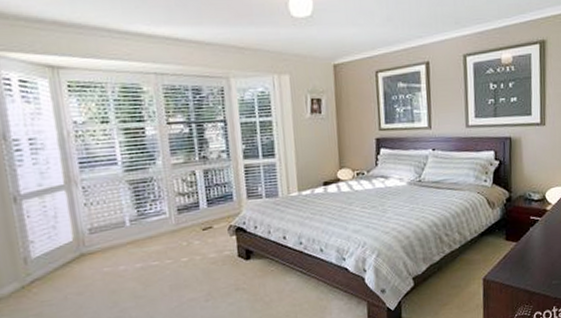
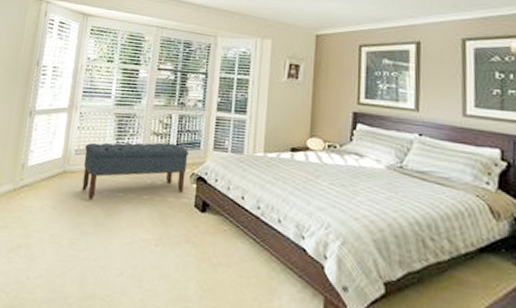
bench: none [100,200,225,277] -> present [82,142,189,201]

